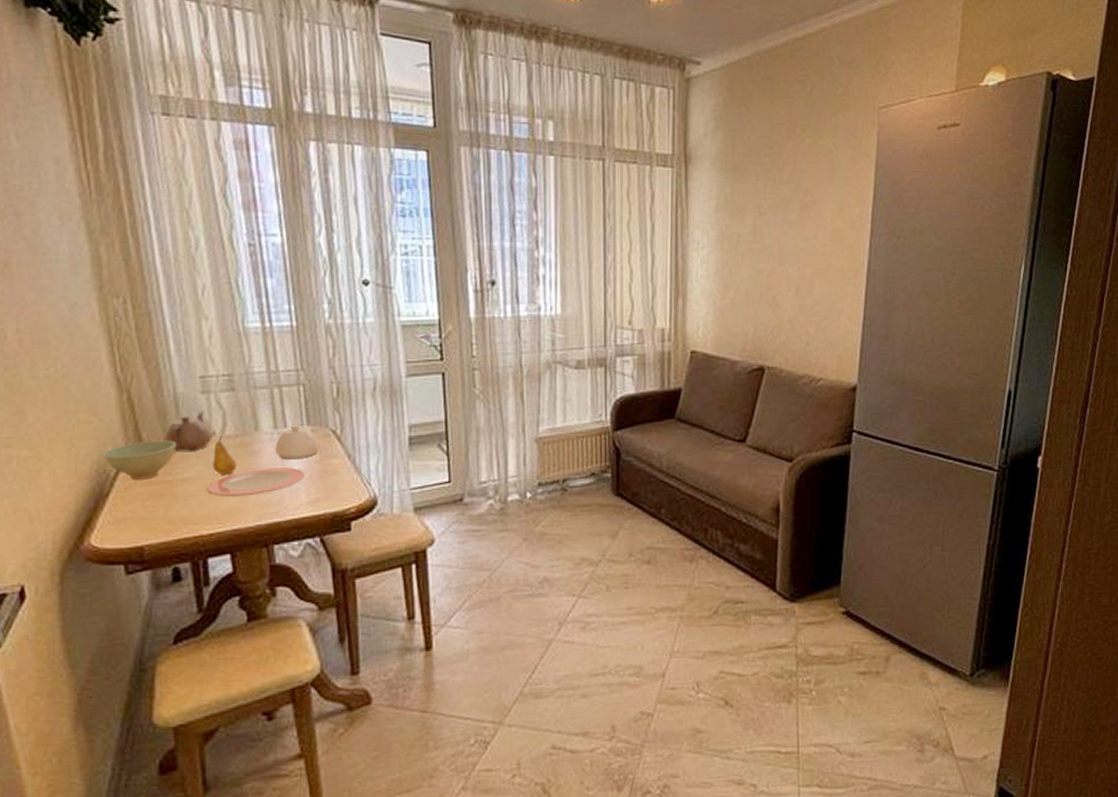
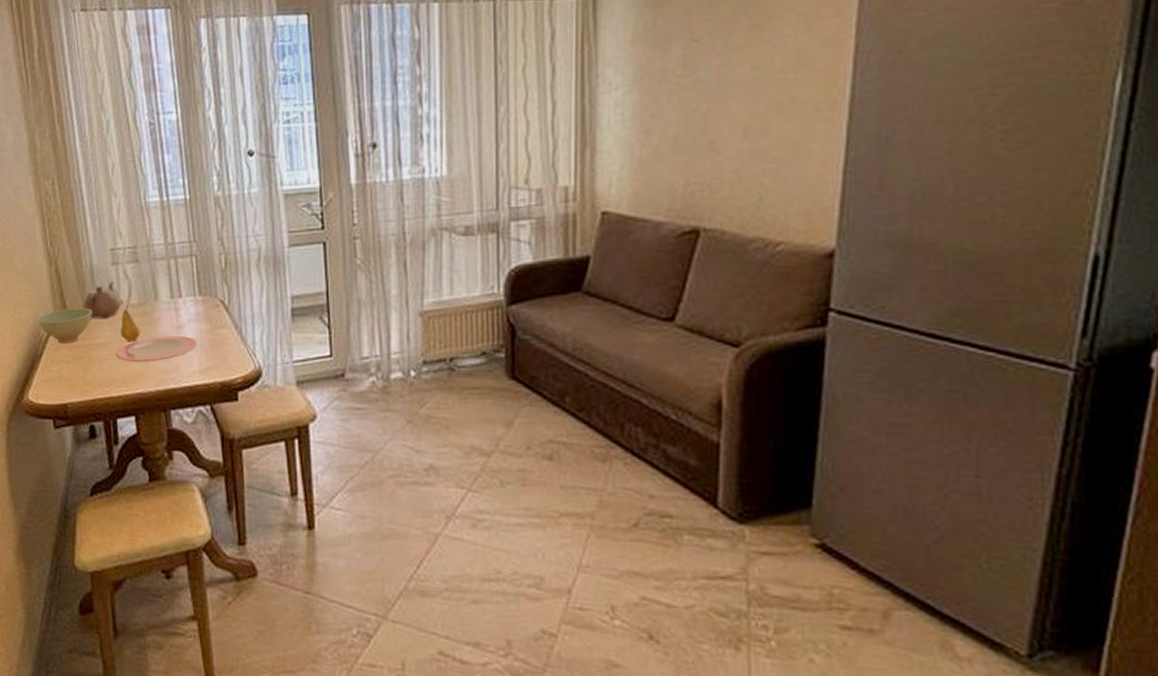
sugar bowl: present [275,424,320,460] -> none [172,294,210,329]

